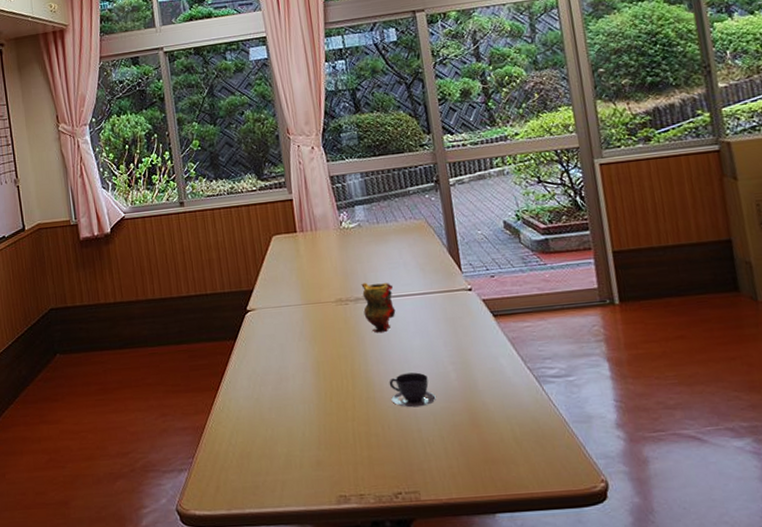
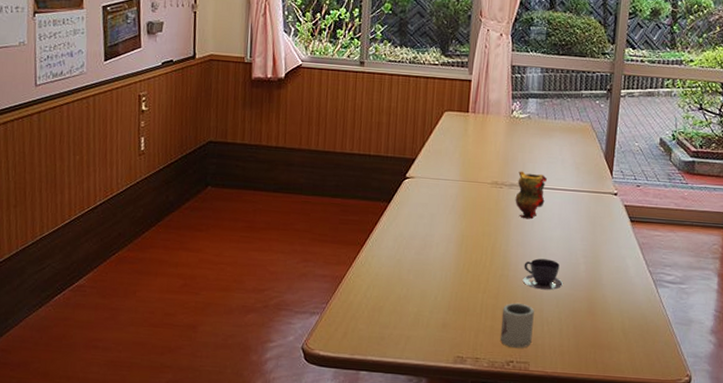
cup: none [376,425,417,477] -> present [500,302,534,348]

